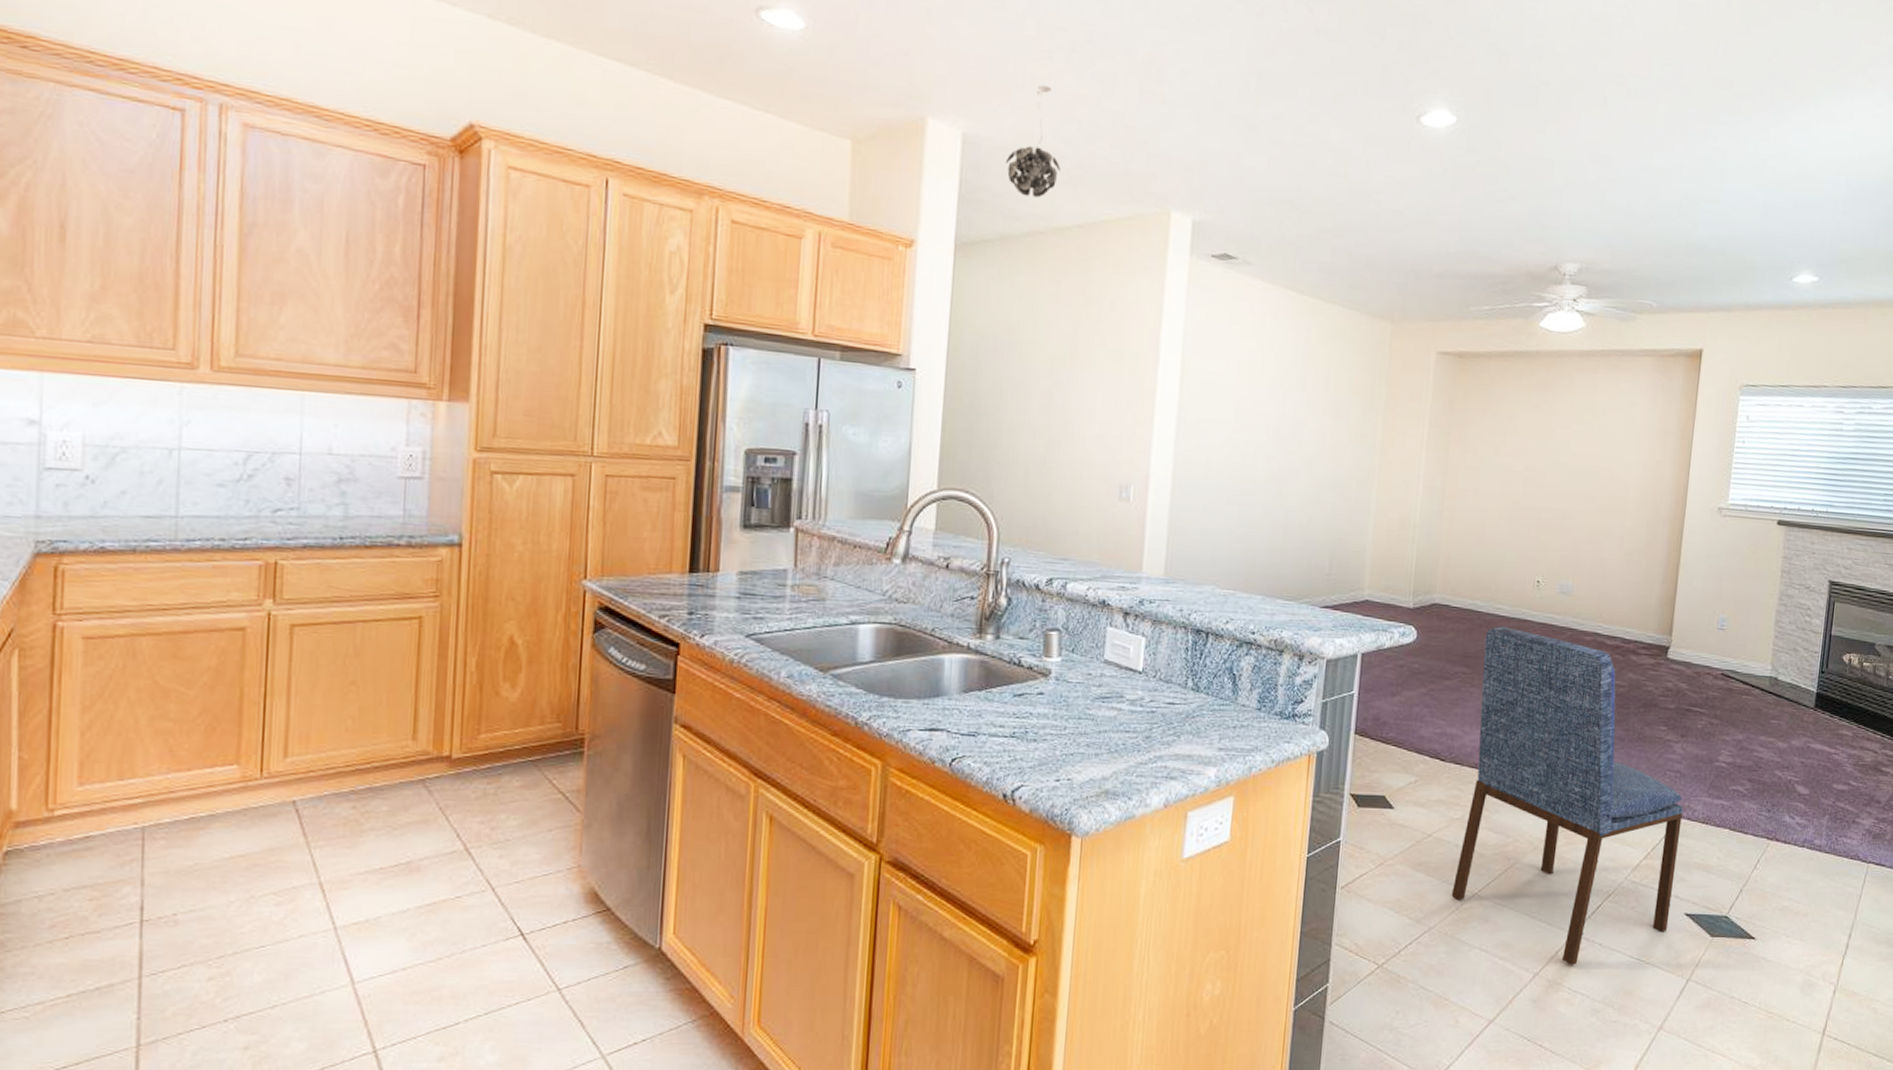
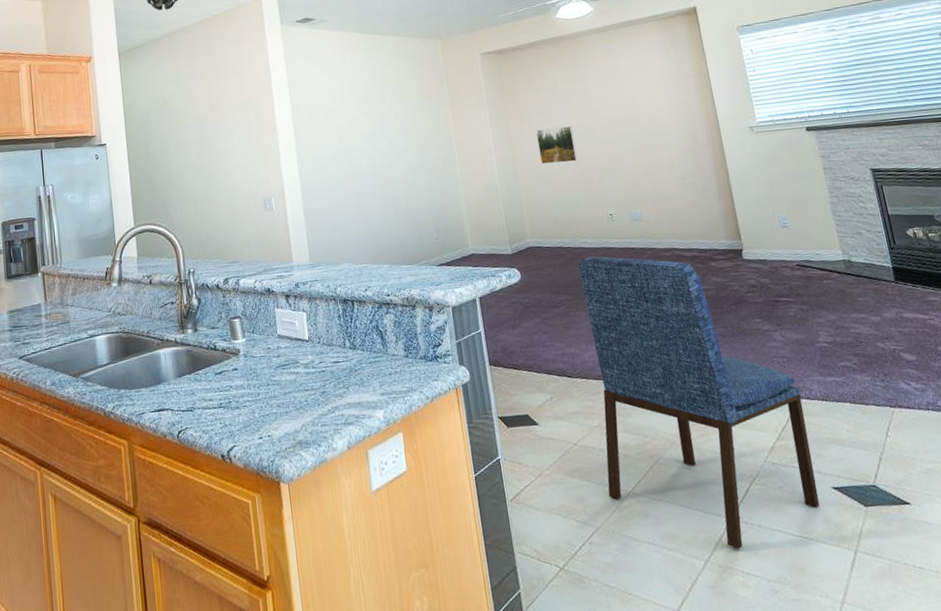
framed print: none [1475,463,1522,511] -> present [536,126,578,164]

